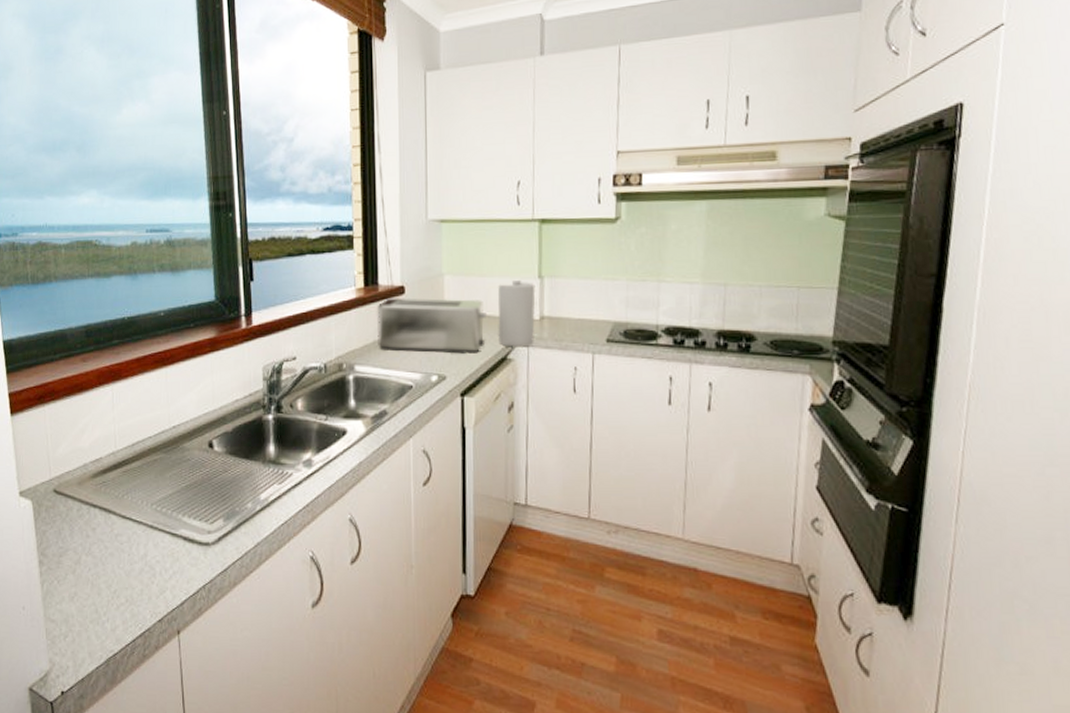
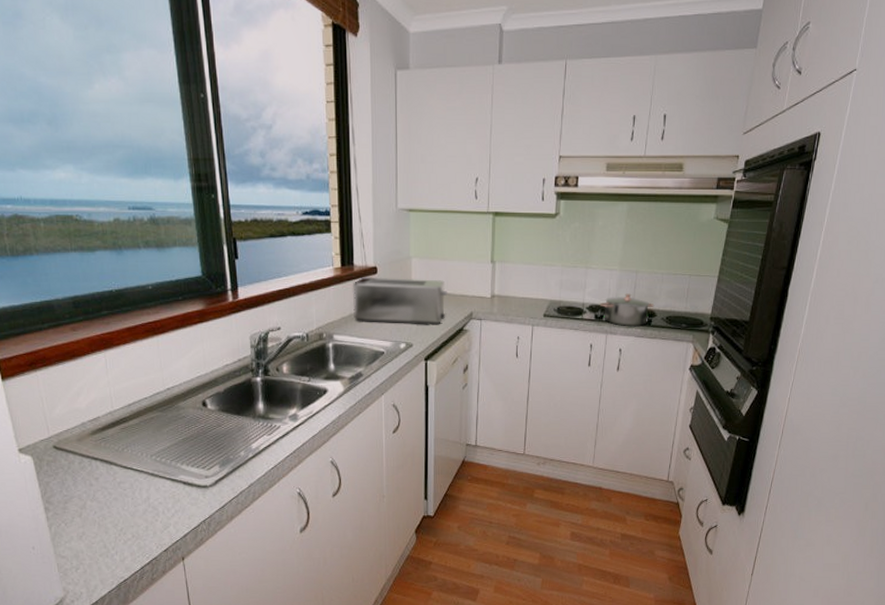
paper towel holder: present [498,279,536,347] -> none [456,263,488,320]
cooking pot: none [678,312,753,355] -> present [599,293,655,327]

